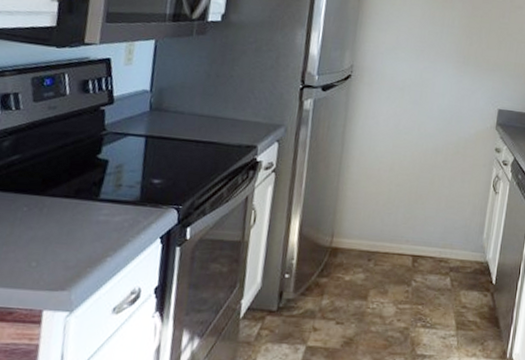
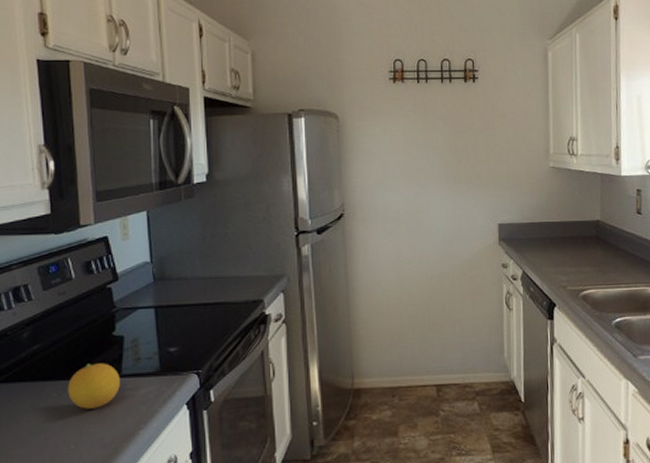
fruit: none [39,182,97,229] -> present [68,363,120,409]

